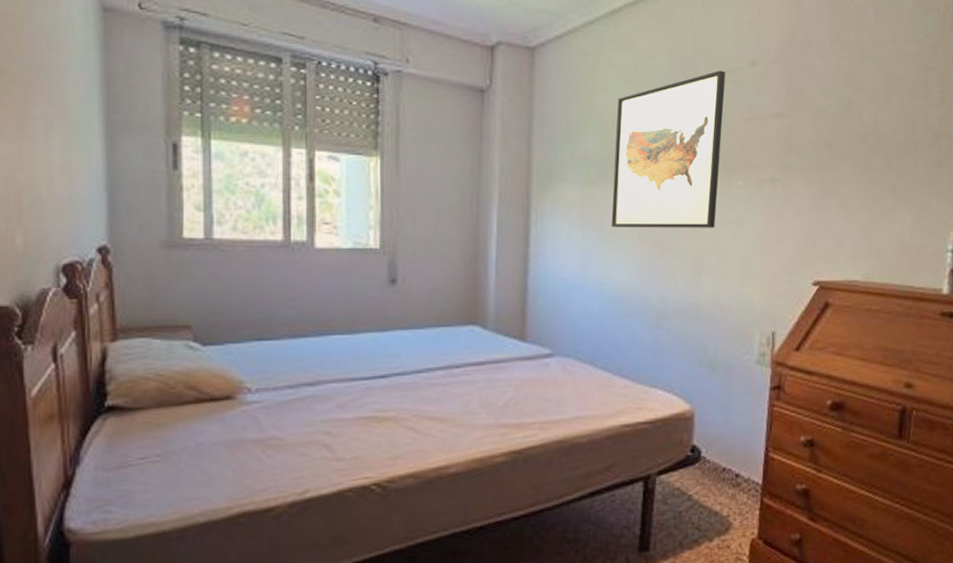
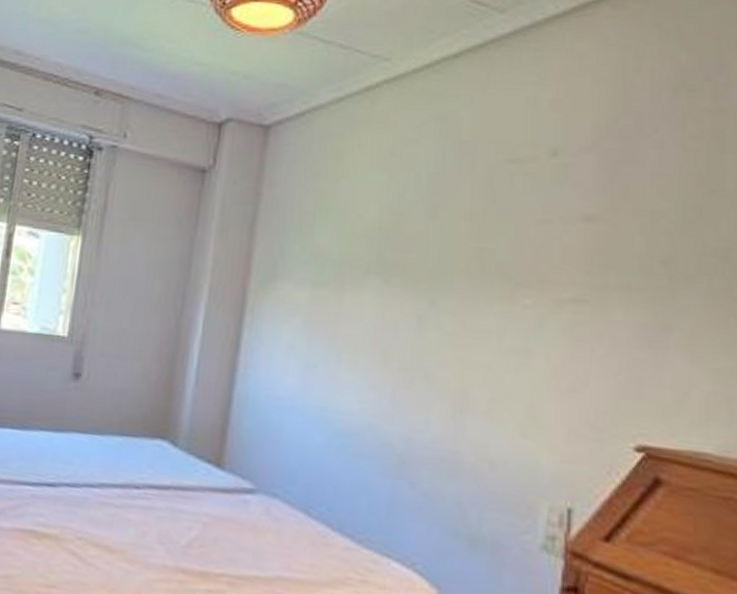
wall art: present [611,70,726,228] -> none [346,159,516,356]

